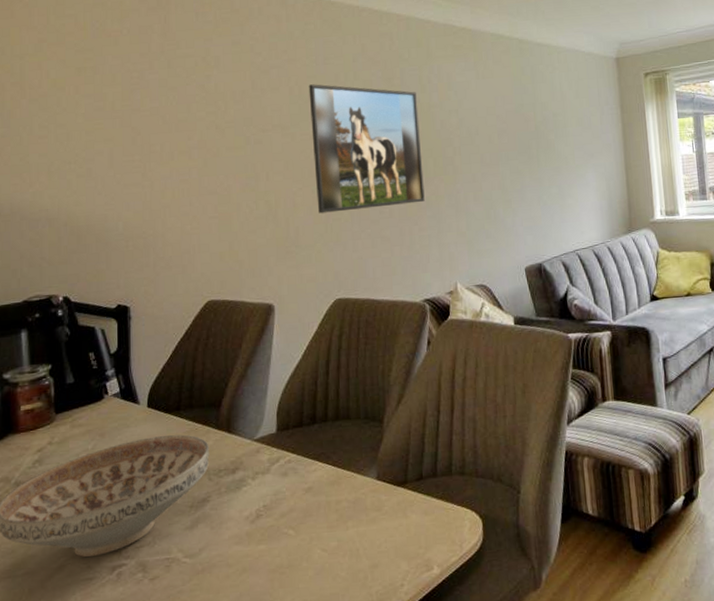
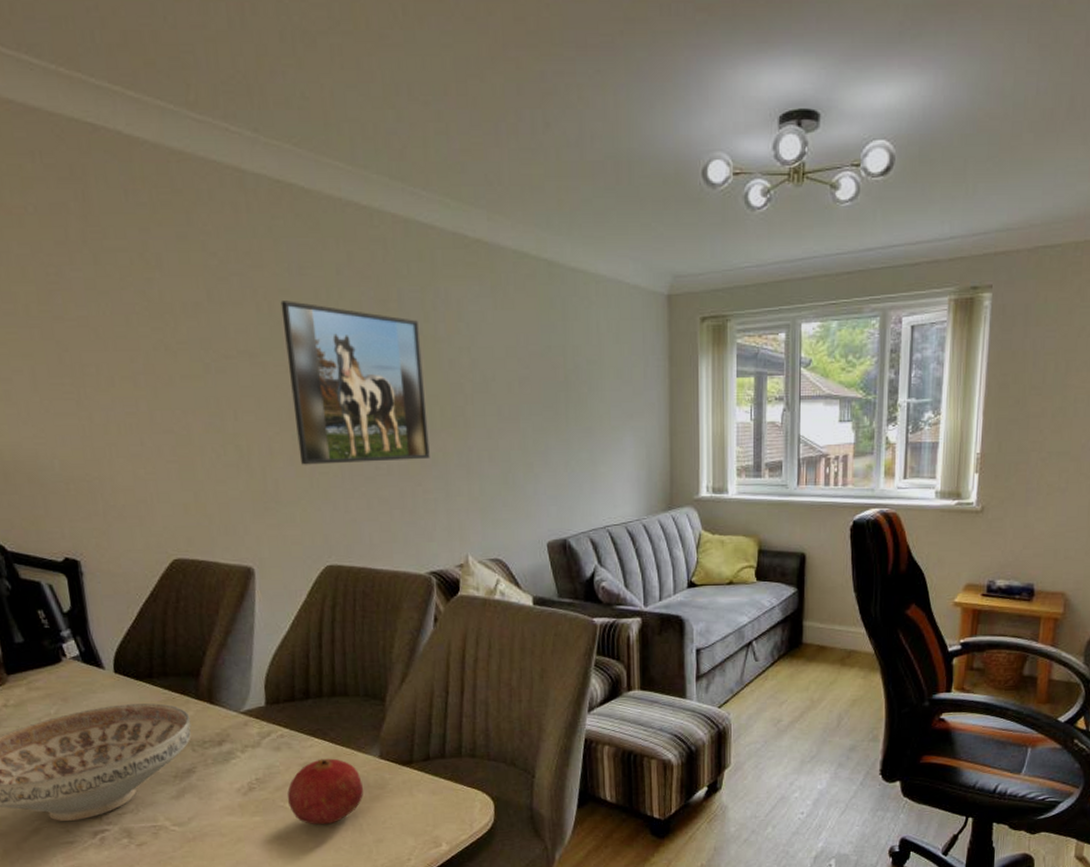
fruit: none [291,481,361,552] -> present [287,758,363,825]

